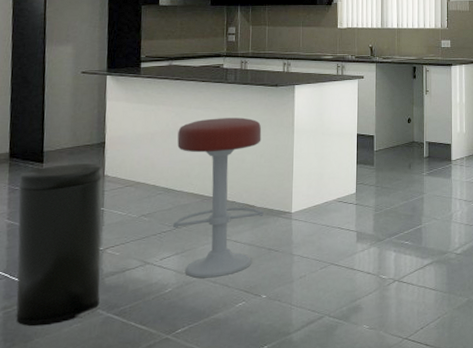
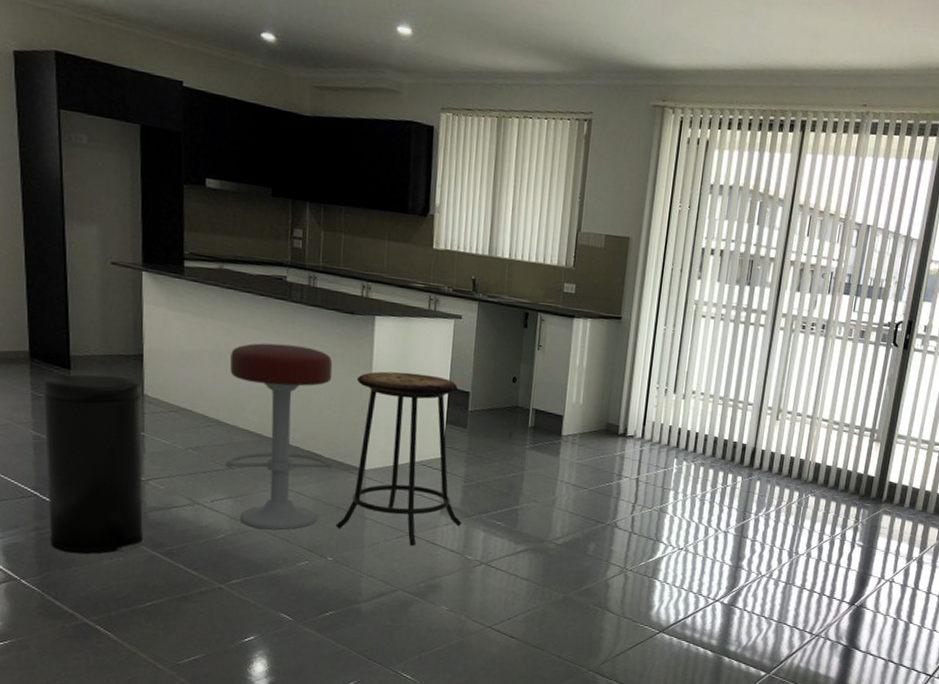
bar stool: none [268,126,375,274] -> present [335,371,462,546]

